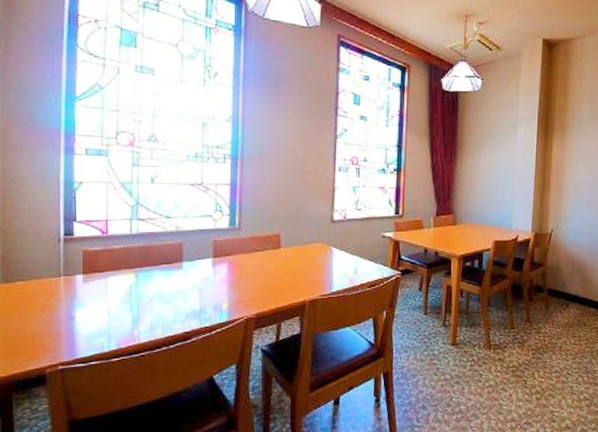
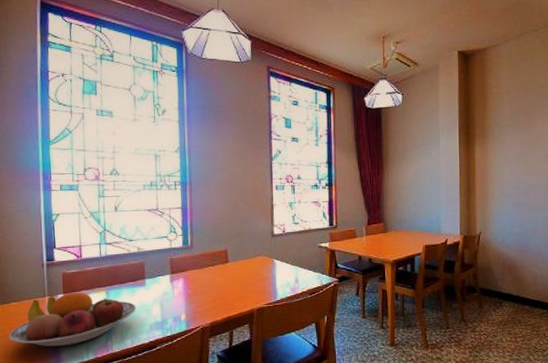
fruit bowl: none [12,273,170,335] -> present [9,292,136,347]

